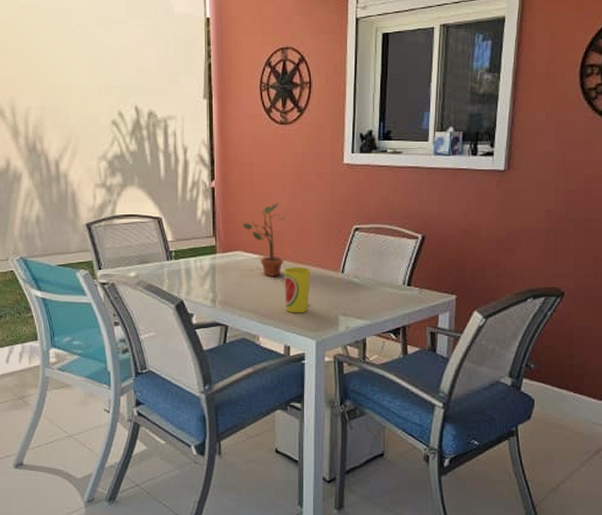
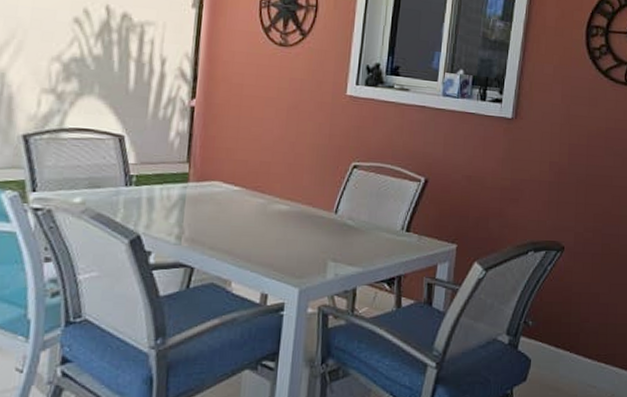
potted plant: present [243,202,285,276] -> none [224,130,275,213]
cup: present [284,266,311,314] -> none [266,203,300,257]

